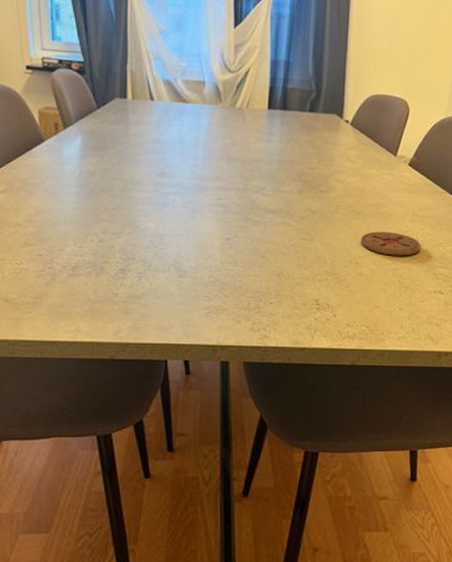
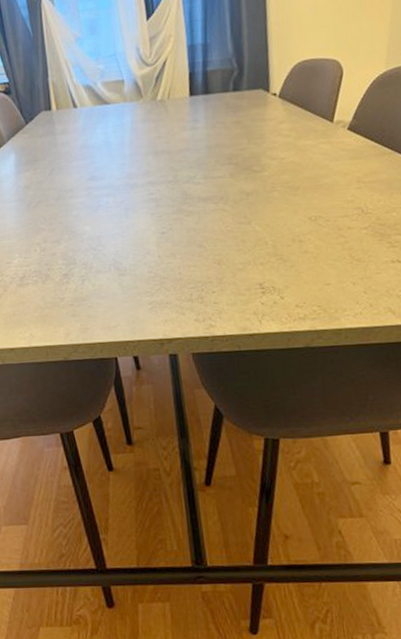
coaster: present [360,231,421,256] -> none [301,203,371,229]

